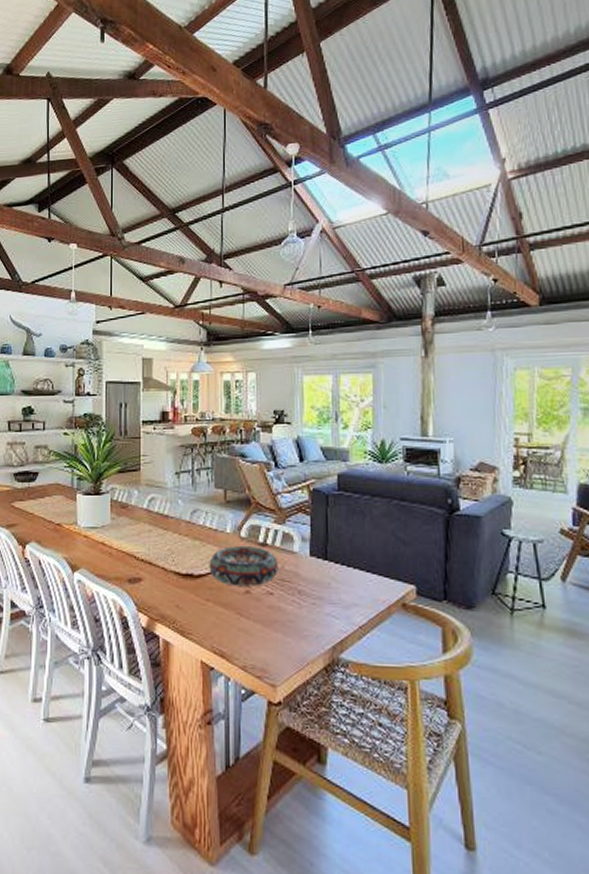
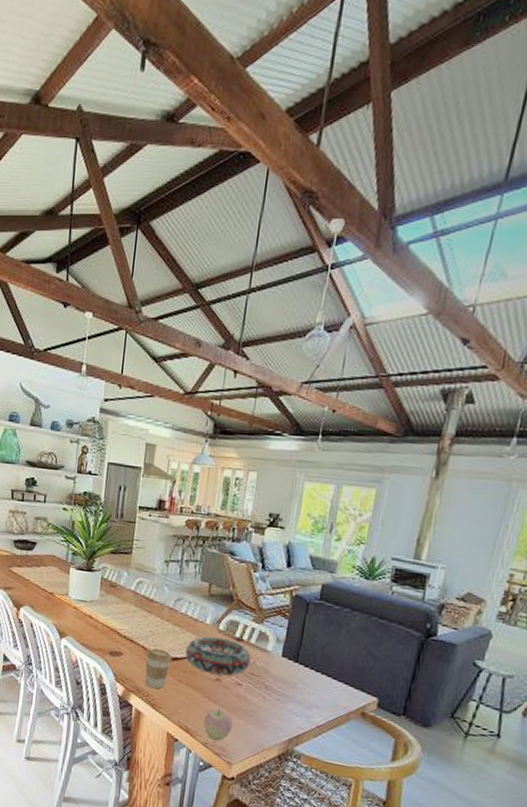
coffee cup: none [167,568,196,612] -> present [145,648,172,689]
apple: none [239,623,271,663] -> present [203,708,233,742]

